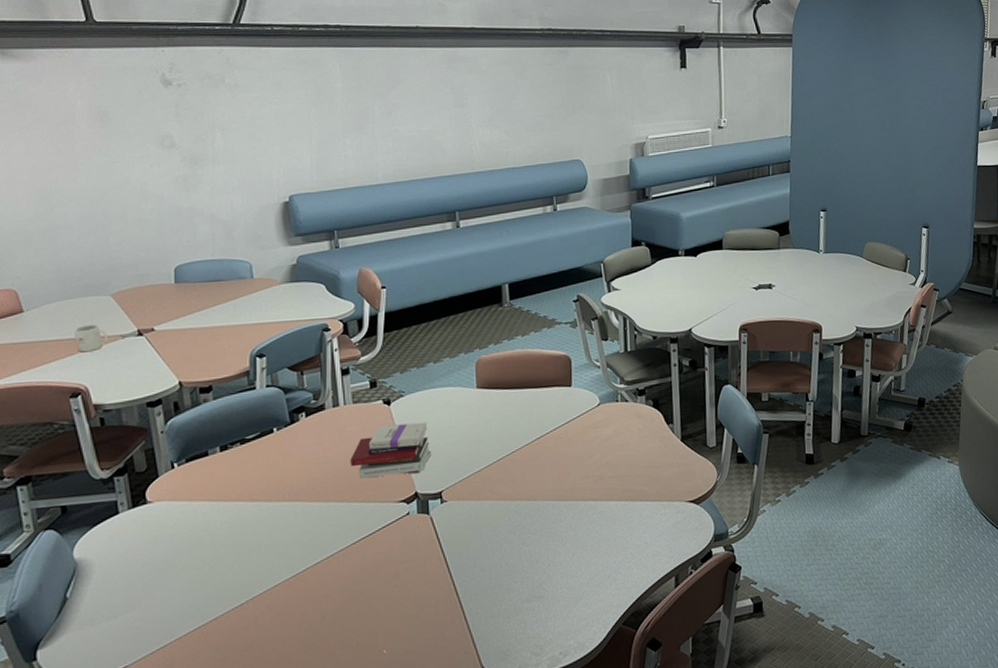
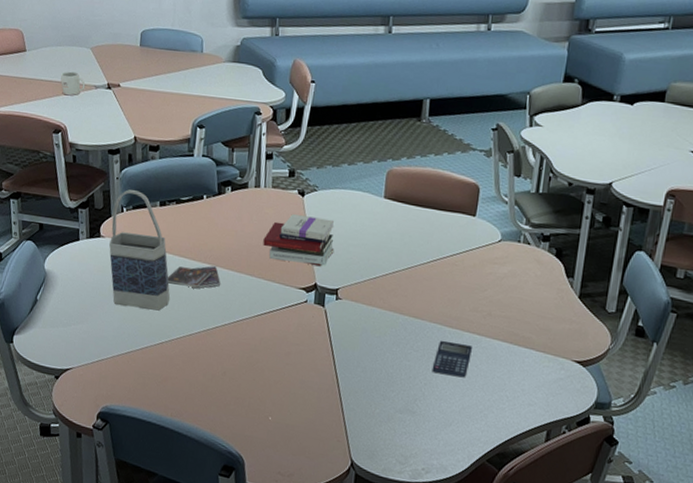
bag: none [160,440,245,576] -> present [109,189,170,311]
booklet: none [240,502,305,535] -> present [167,266,220,289]
calculator: none [553,513,590,550] -> present [432,340,472,378]

